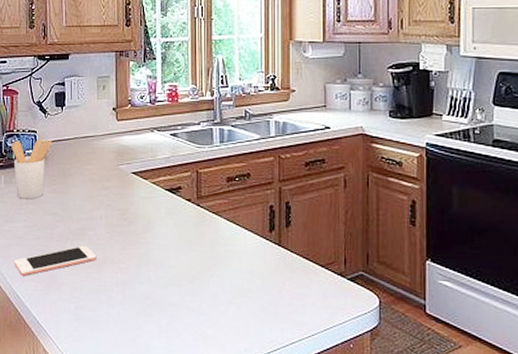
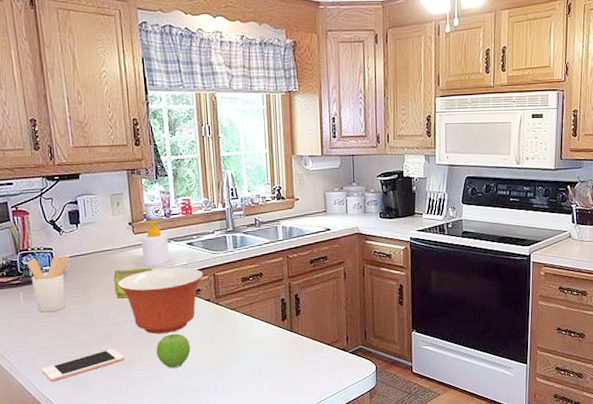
dish towel: none [93,158,134,190] -> present [113,267,153,299]
mixing bowl: none [97,160,186,235] -> present [118,267,204,334]
soap bottle: none [123,106,152,158] -> present [141,220,170,267]
fruit: none [130,235,166,275] -> present [156,333,191,368]

